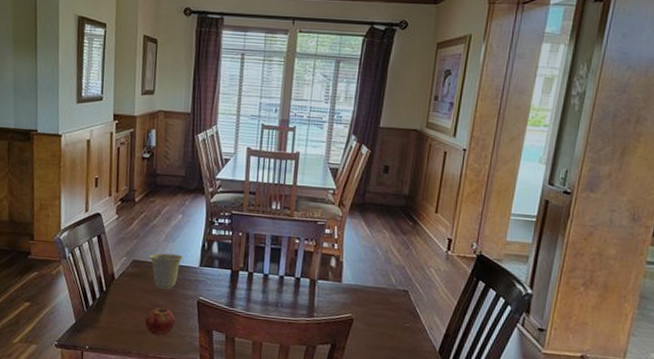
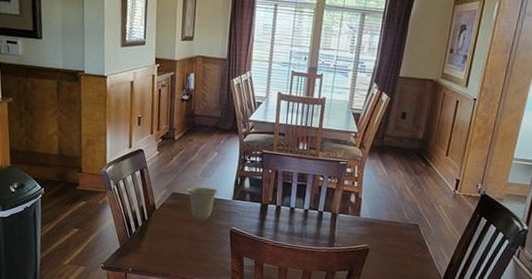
apple: present [145,306,175,336] -> none [183,235,210,261]

